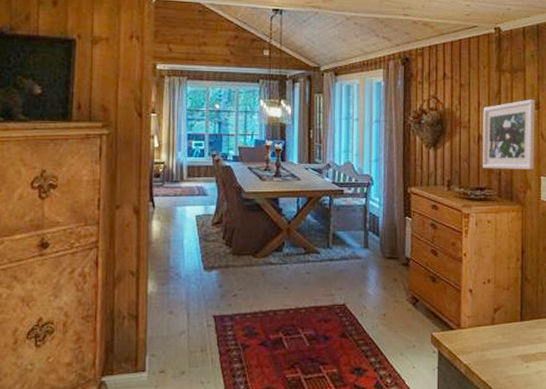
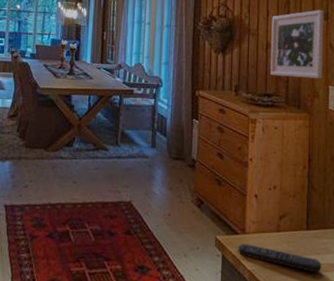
remote control: none [454,338,536,363] -> present [238,243,322,273]

